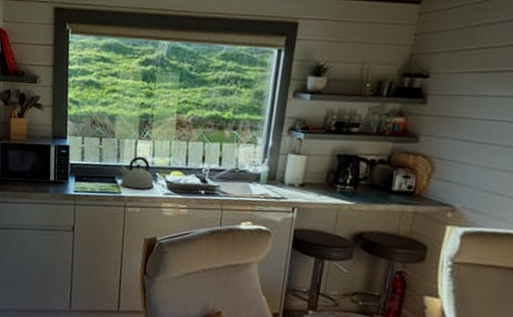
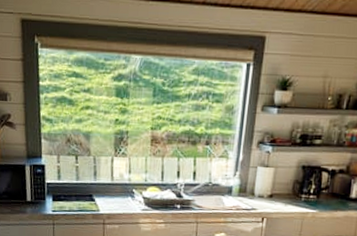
kettle: present [119,156,154,189] -> none [96,173,131,206]

